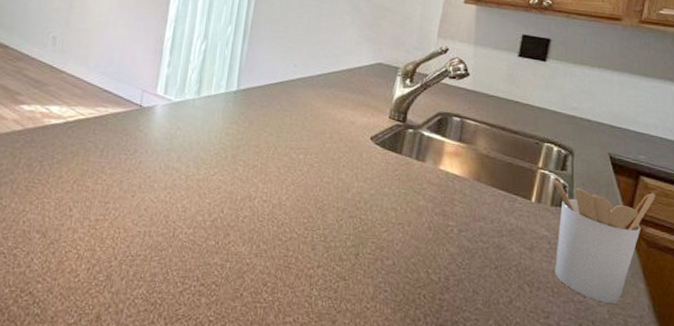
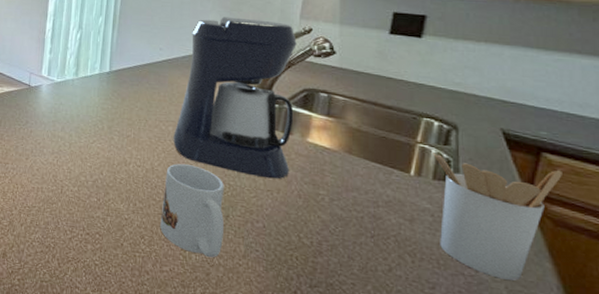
mug: none [285,197,356,303] -> present [160,164,225,258]
coffee maker: none [304,32,433,211] -> present [173,17,297,179]

